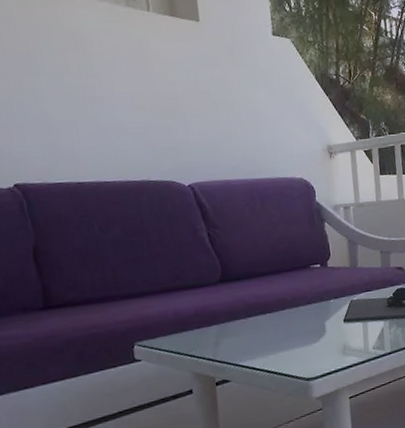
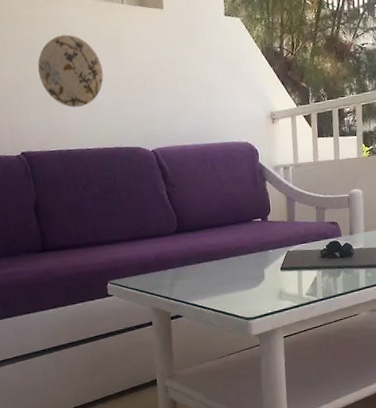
decorative plate: none [36,42,125,132] -> present [37,34,104,108]

